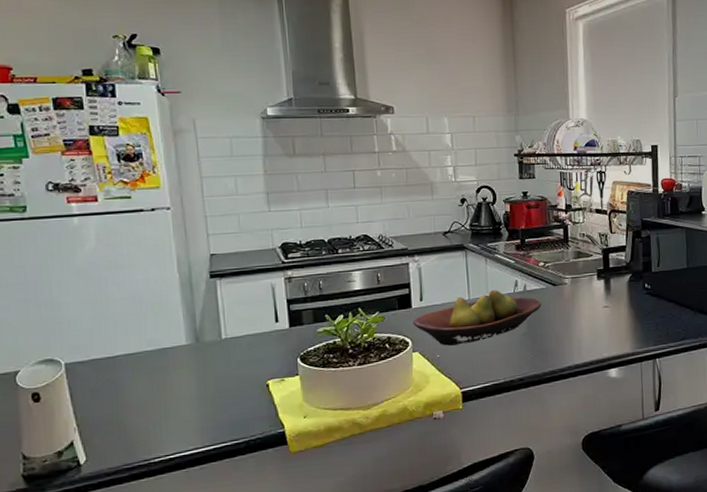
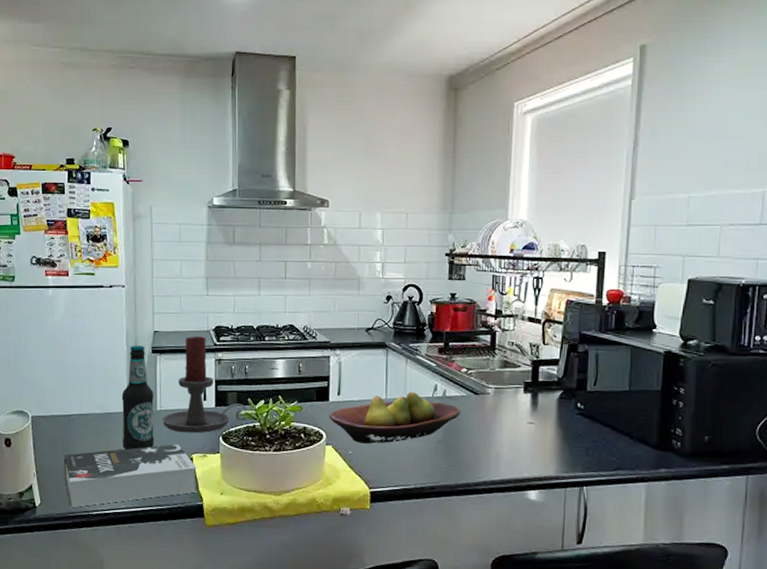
book: none [111,372,277,459] -> present [63,444,197,508]
bottle: none [177,271,222,387] -> present [121,345,154,450]
candle holder: none [228,255,328,360] -> present [162,336,249,434]

